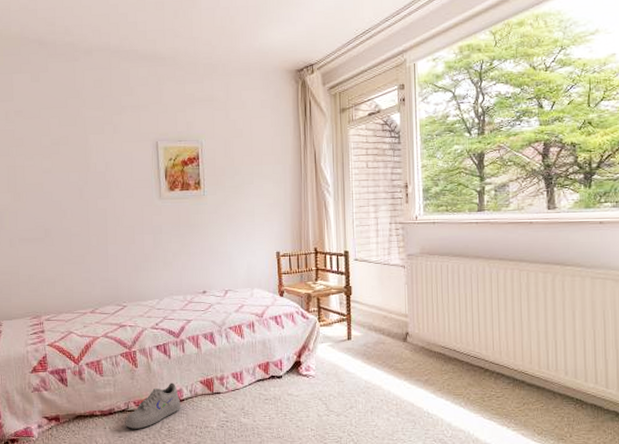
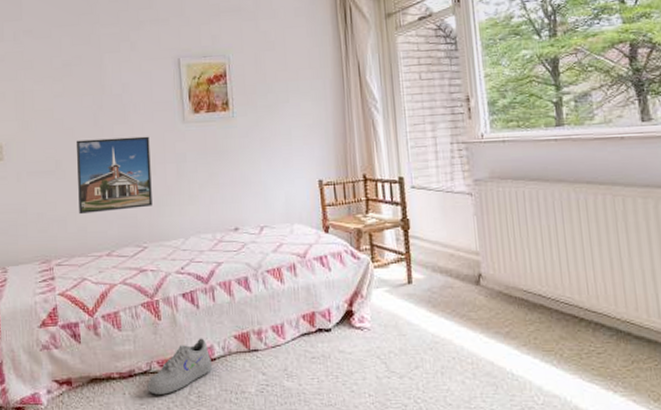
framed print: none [63,210,131,277] -> present [75,136,152,215]

